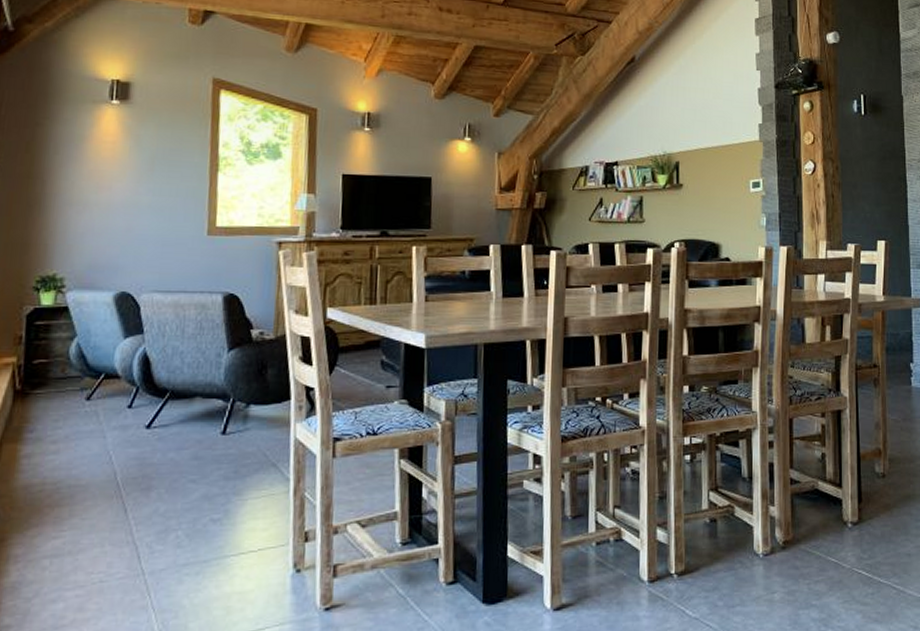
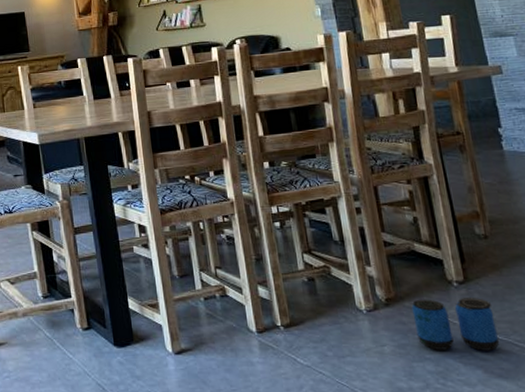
barrel: none [806,539,880,596] -> present [411,298,500,351]

